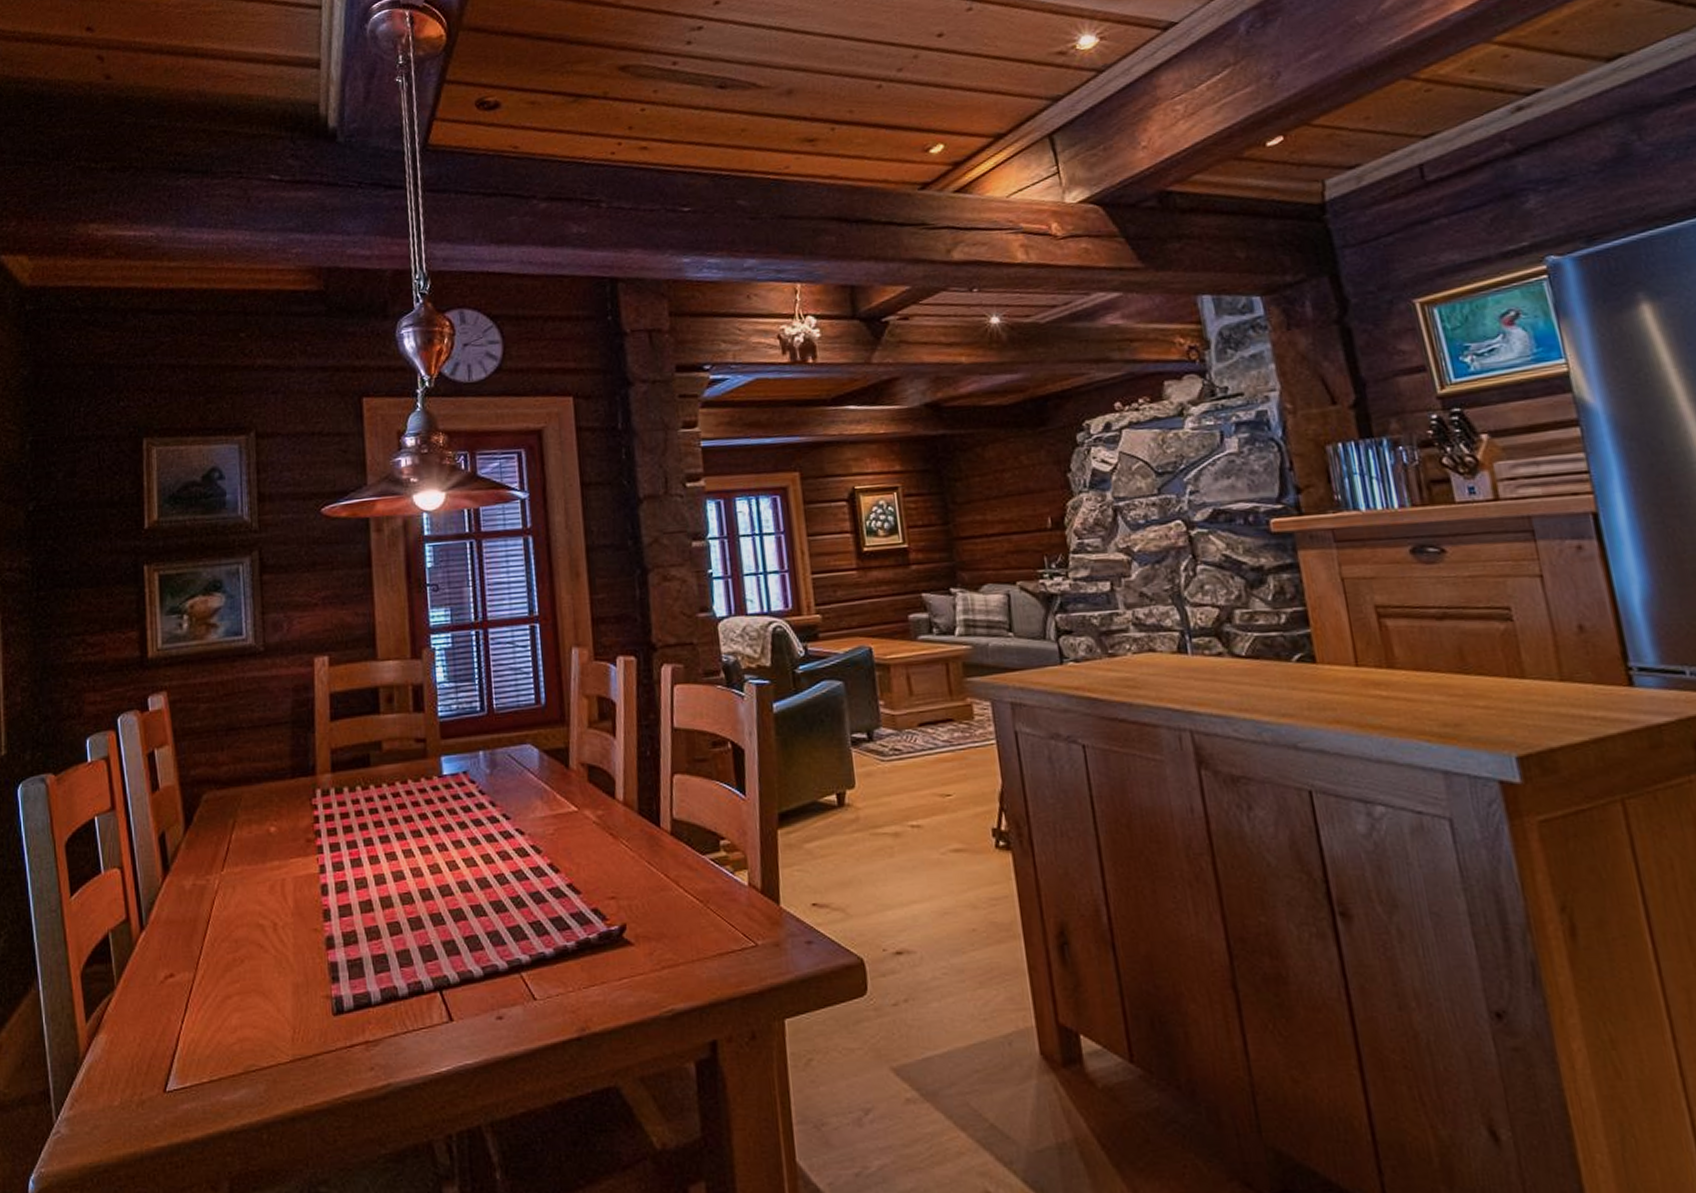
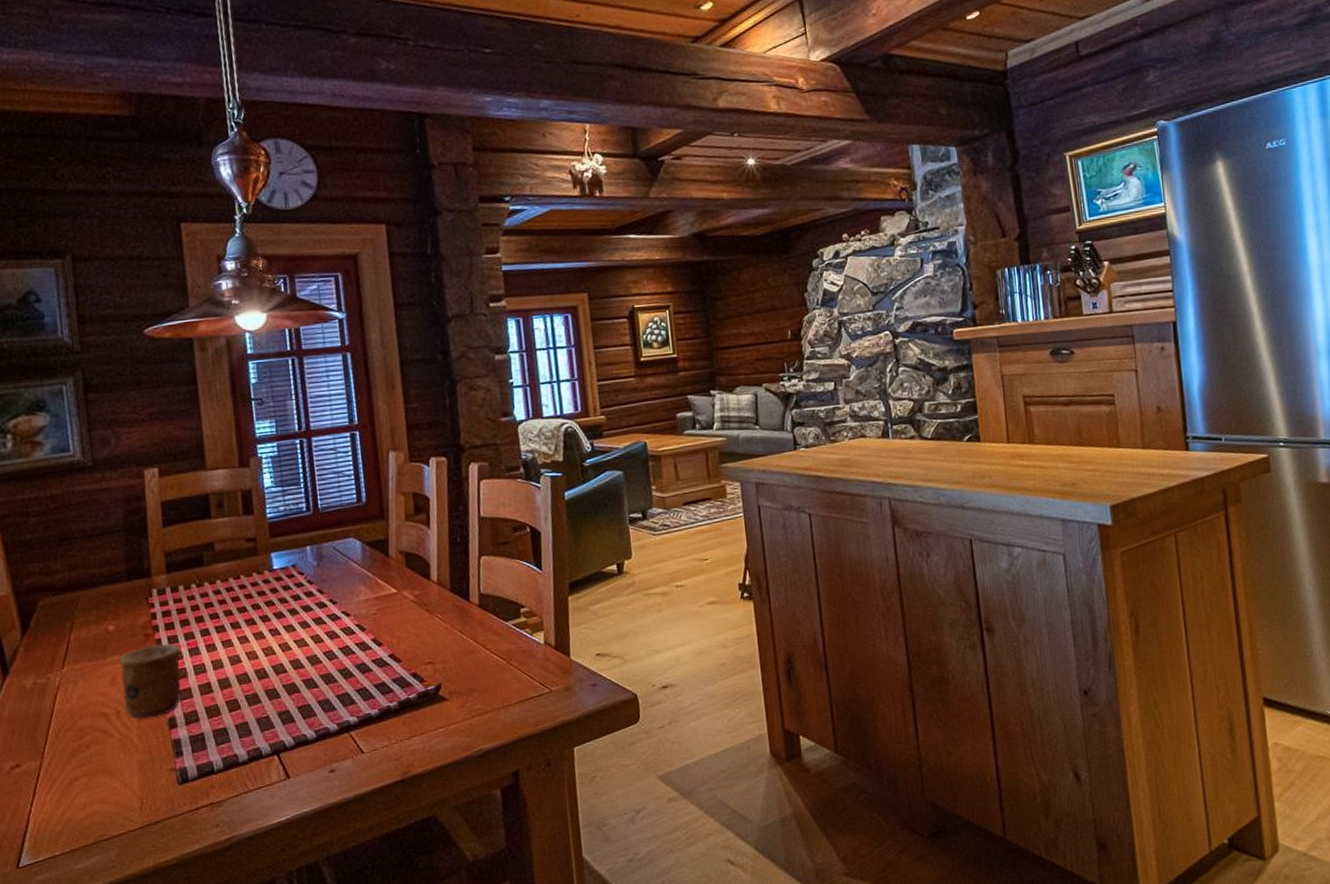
cup: none [279,851,343,935] -> present [119,643,181,719]

